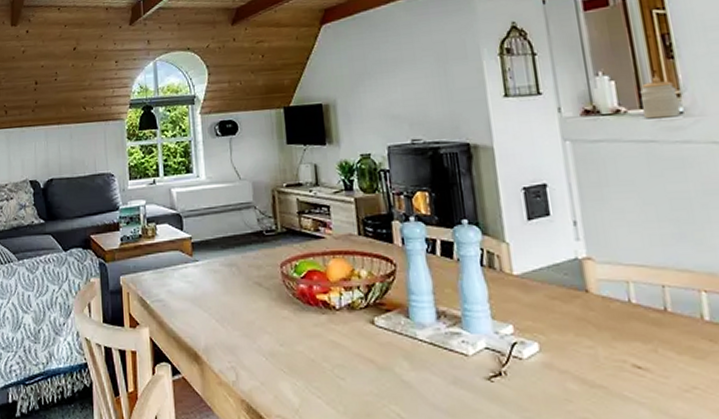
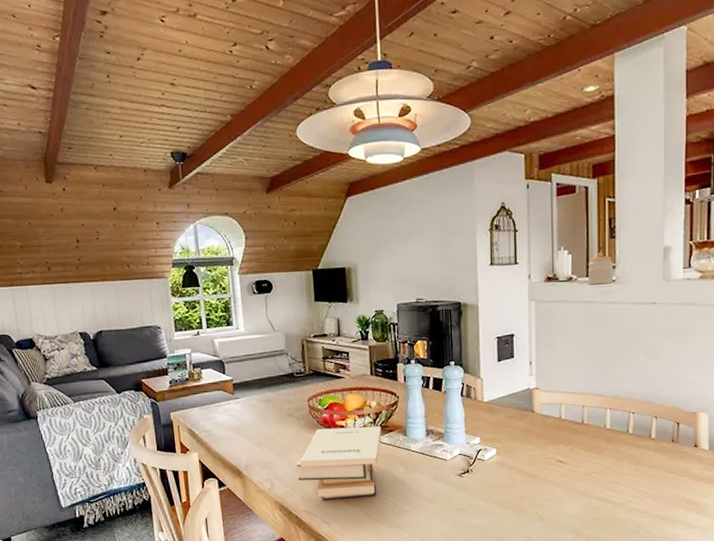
books: none [268,302,376,403] -> present [297,425,382,500]

